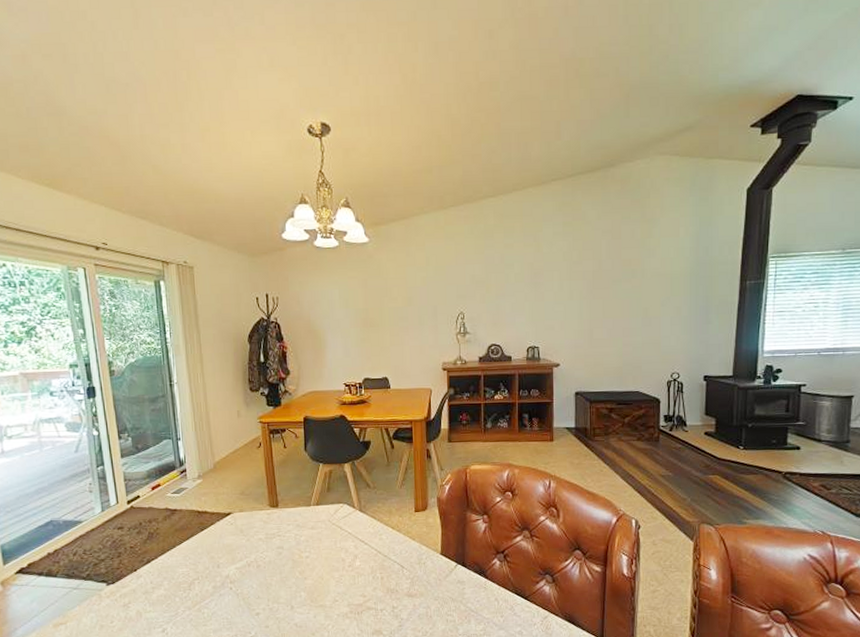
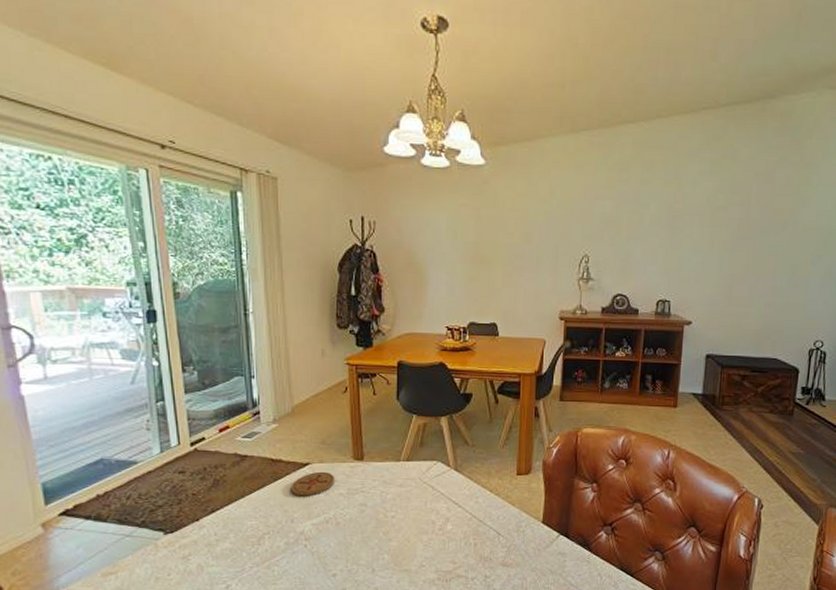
coaster: none [216,519,254,544] -> present [291,471,334,497]

